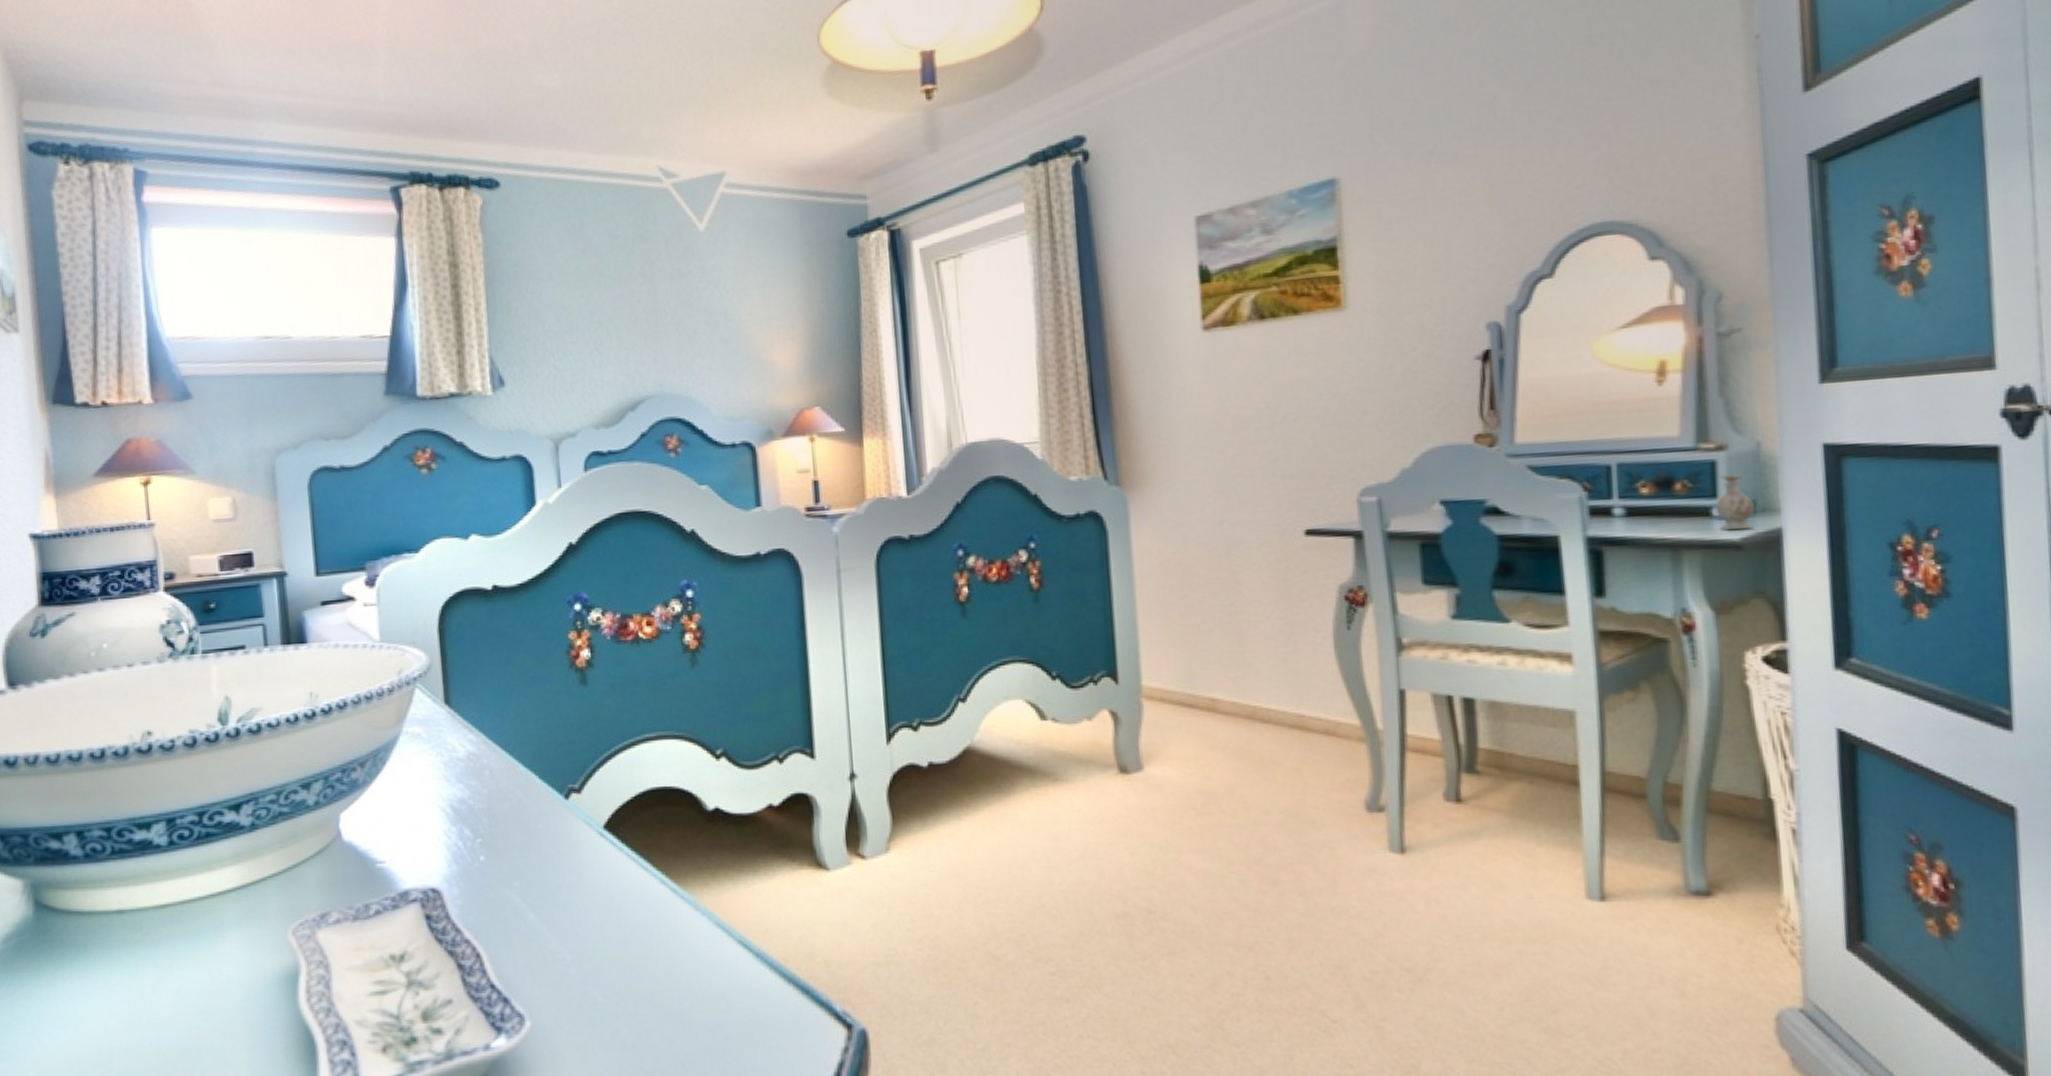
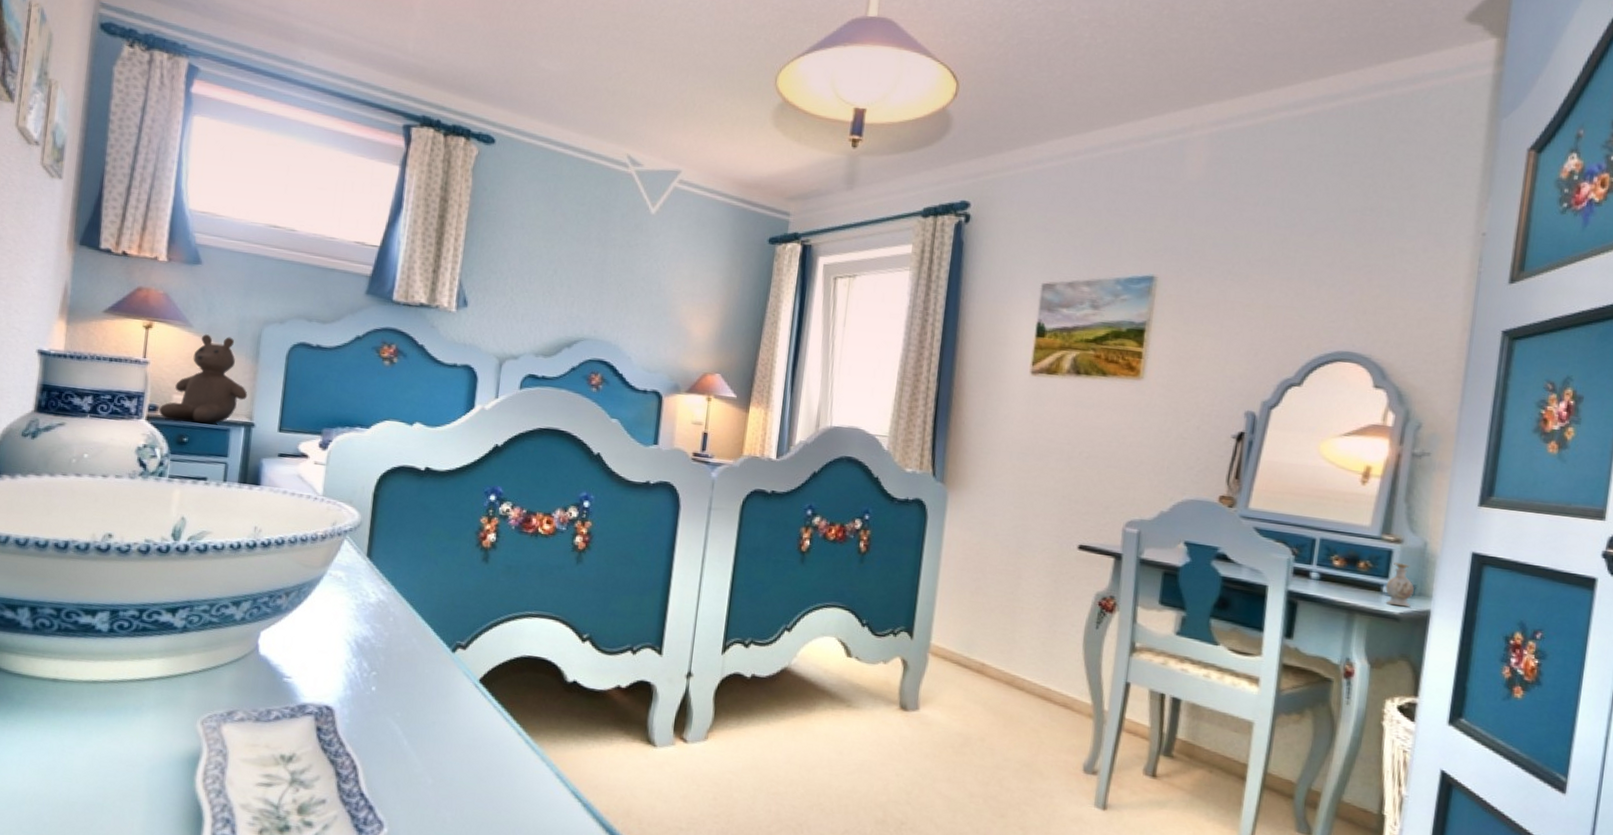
teddy bear: none [176,476,273,586] -> present [159,334,248,424]

